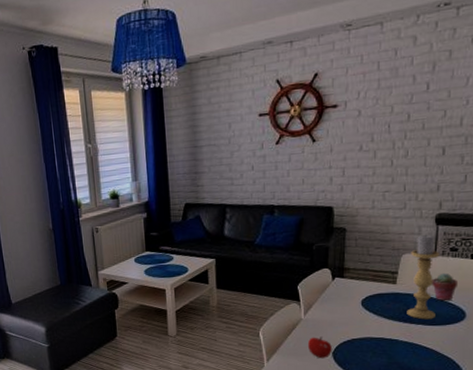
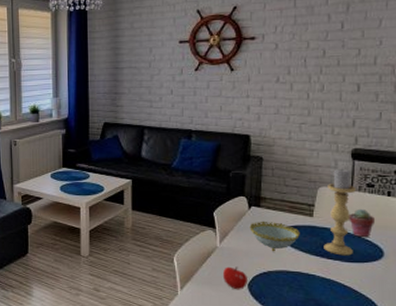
decorative bowl: none [333,291,383,321] -> present [250,221,300,252]

